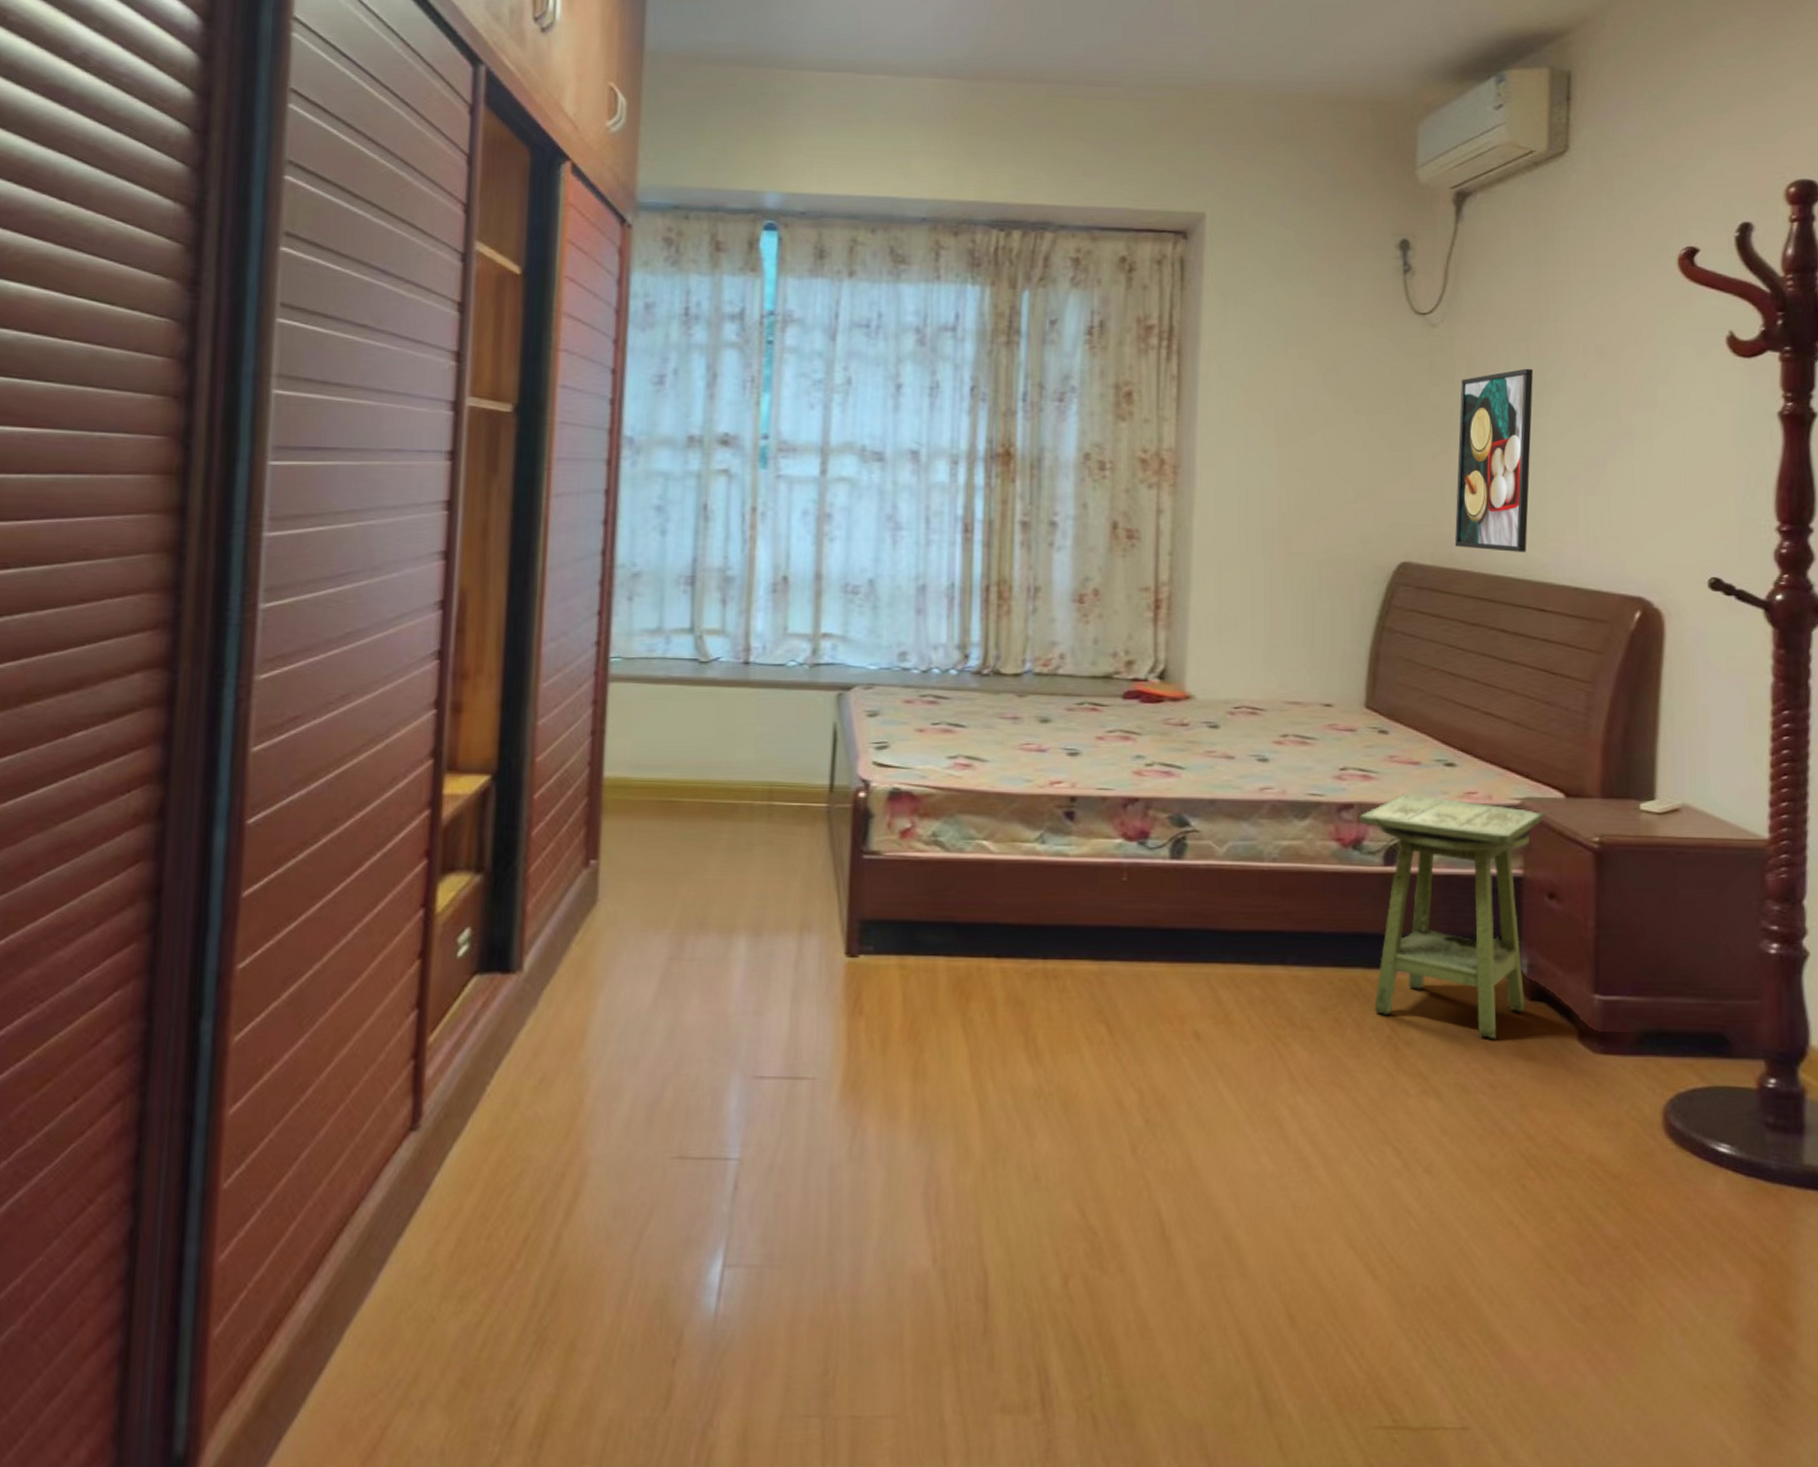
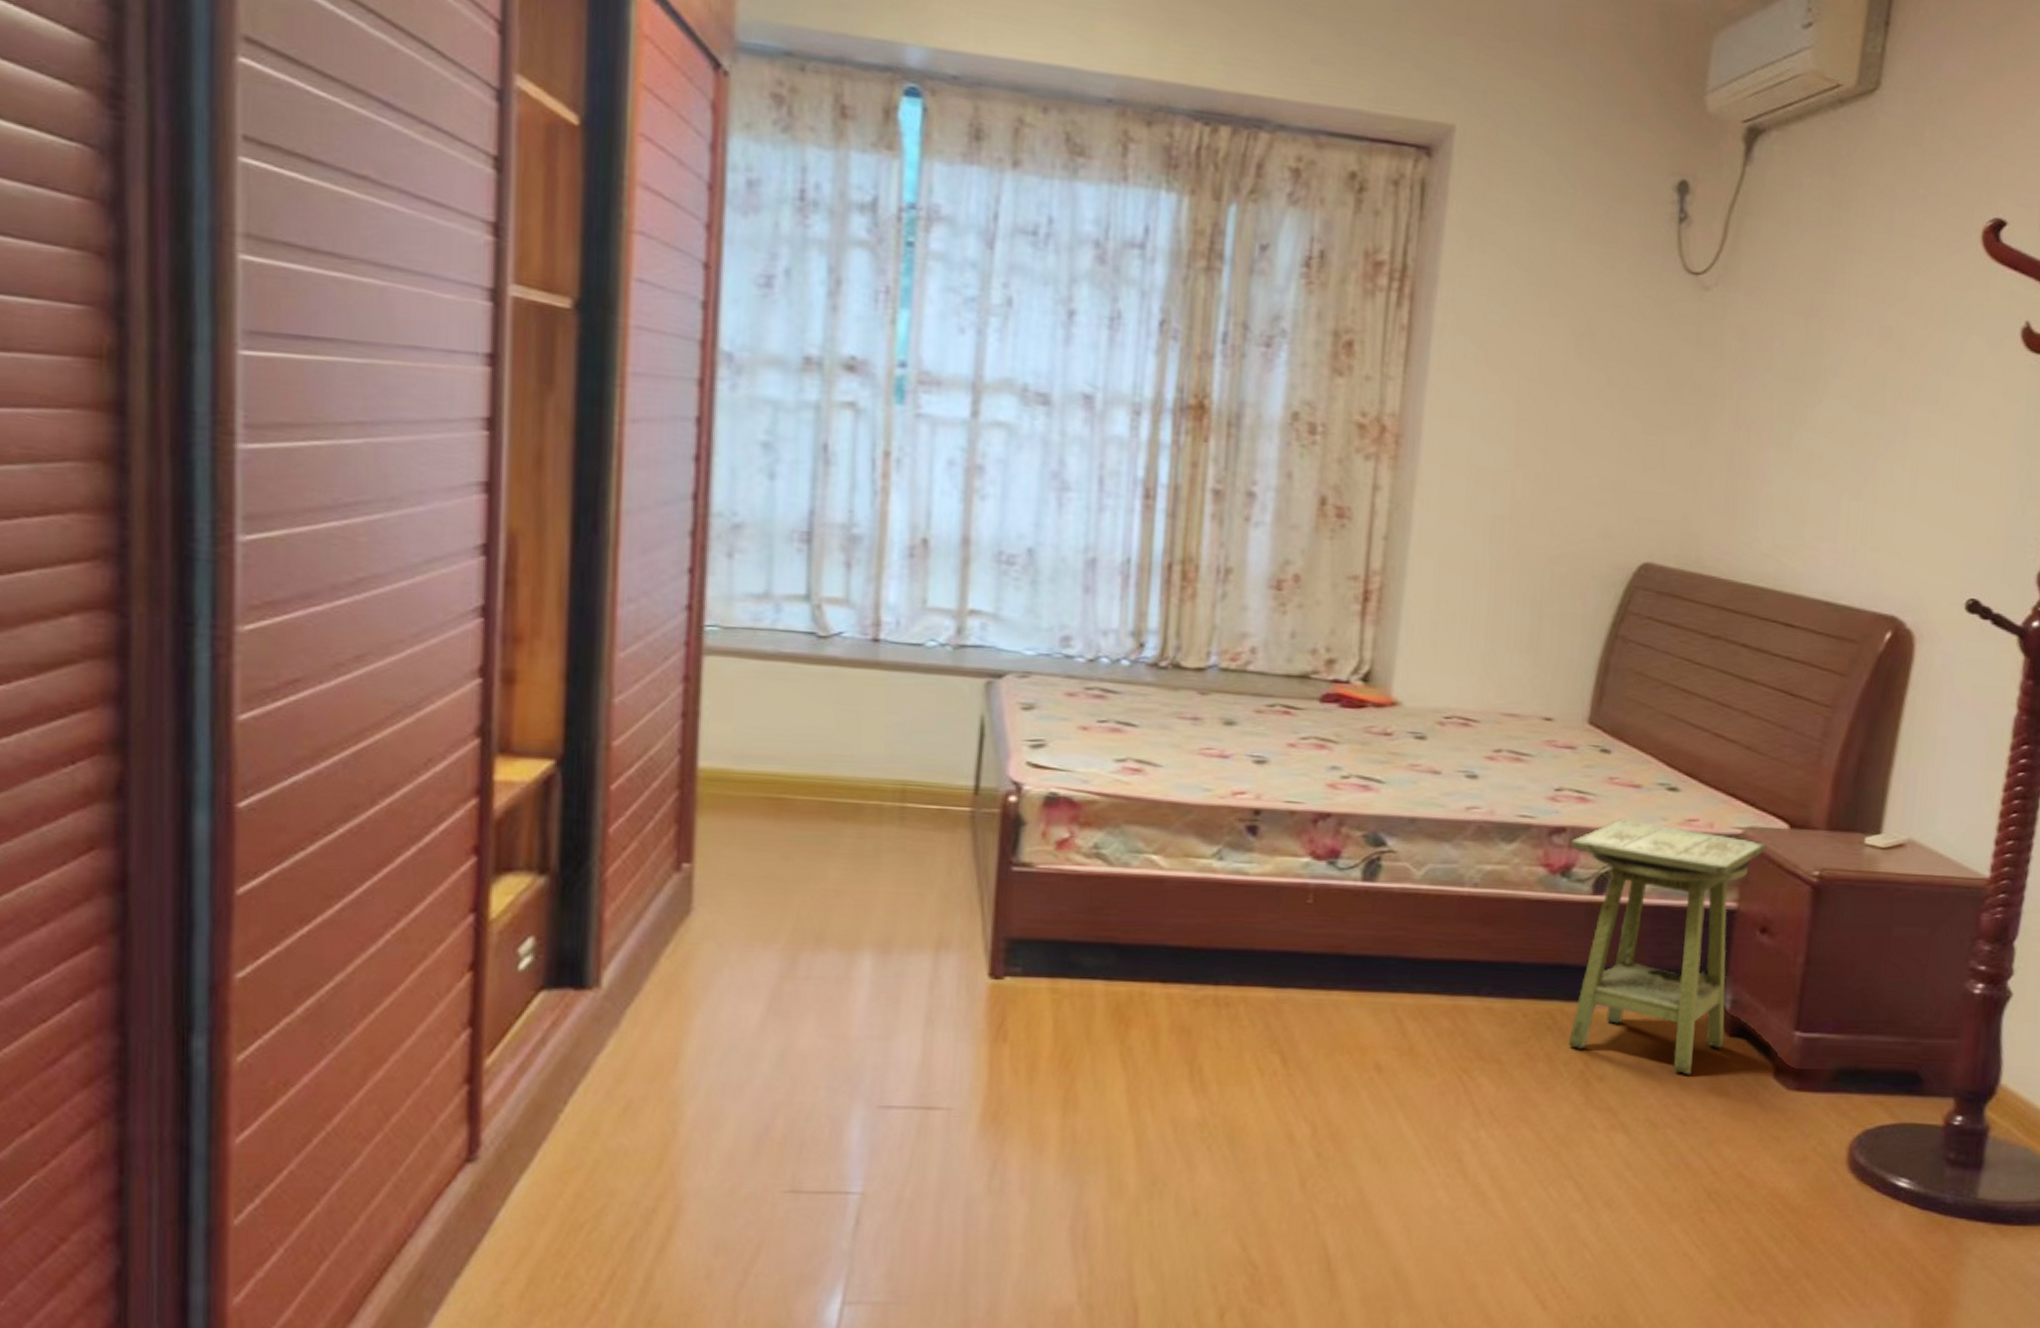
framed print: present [1454,368,1534,552] -> none [1703,347,1811,559]

